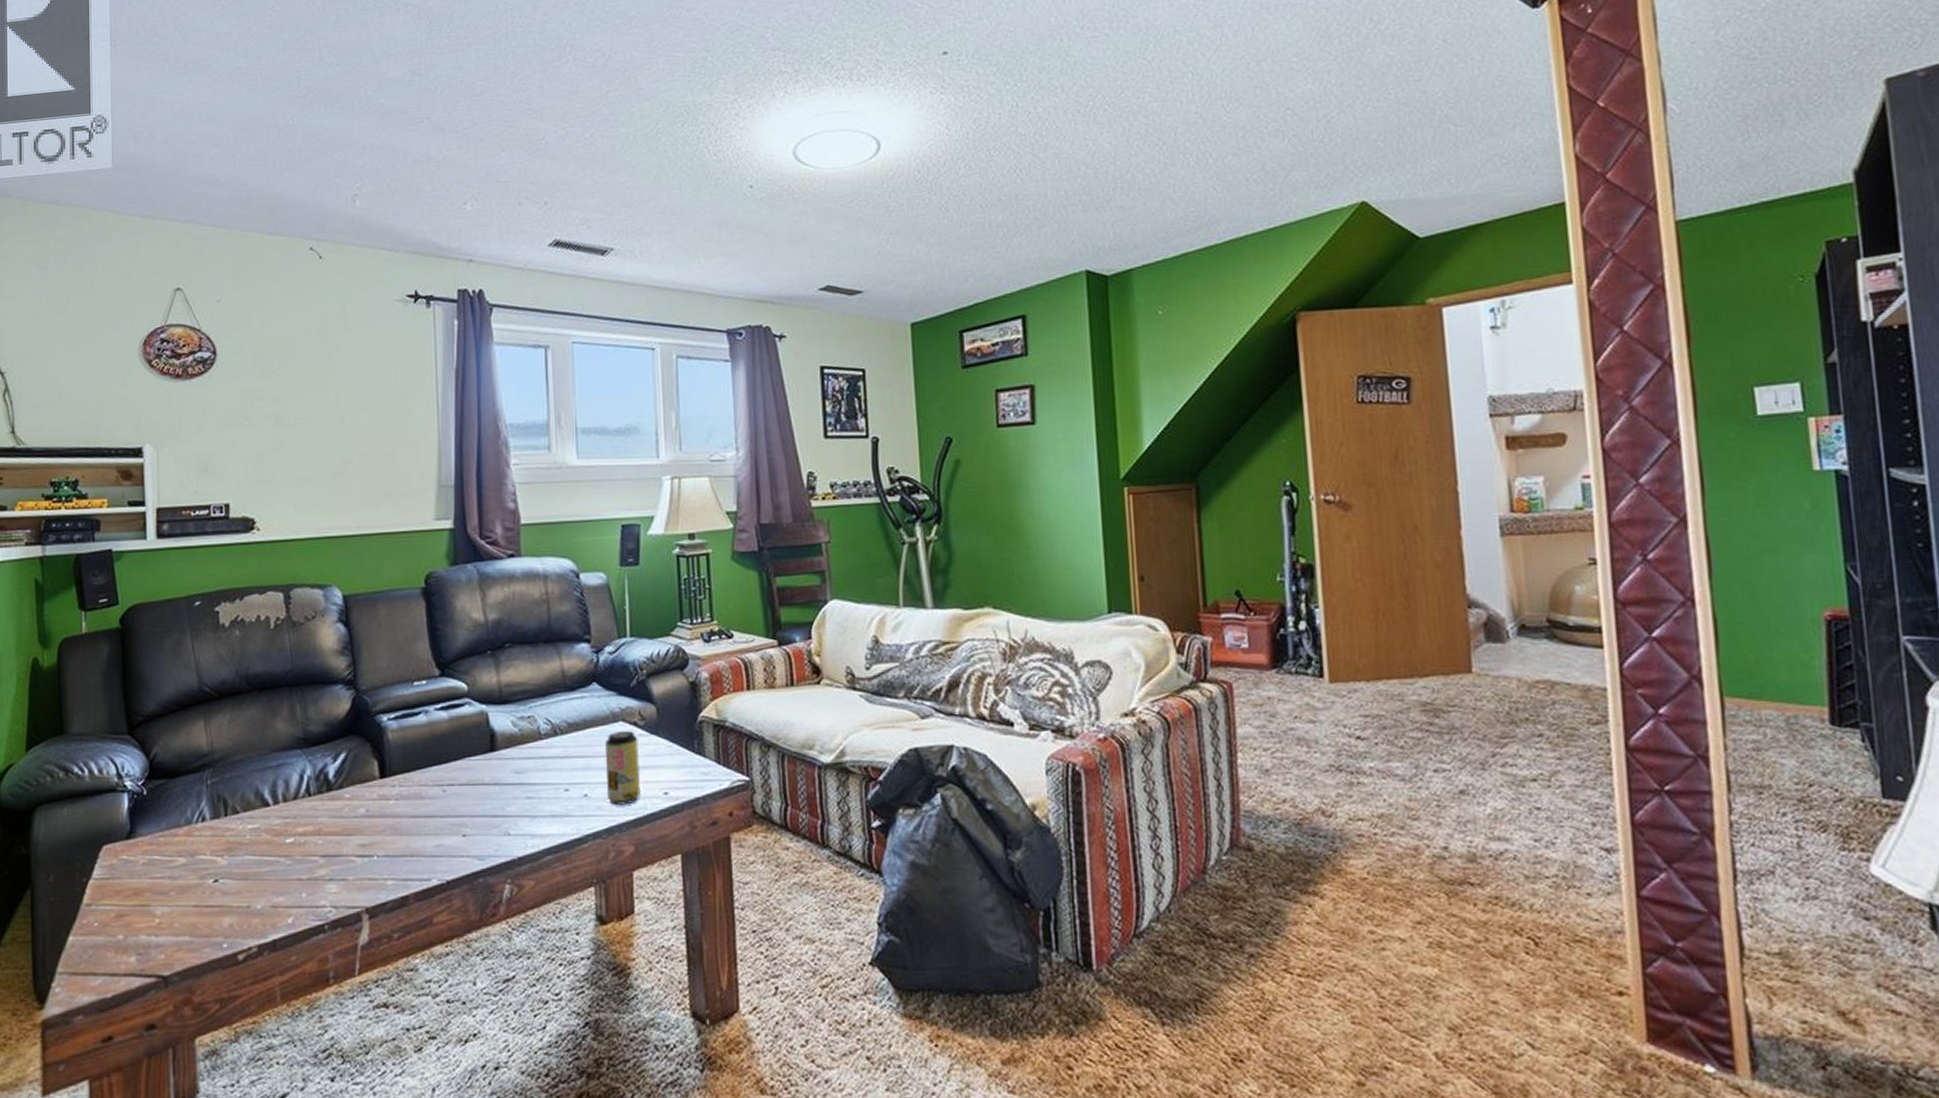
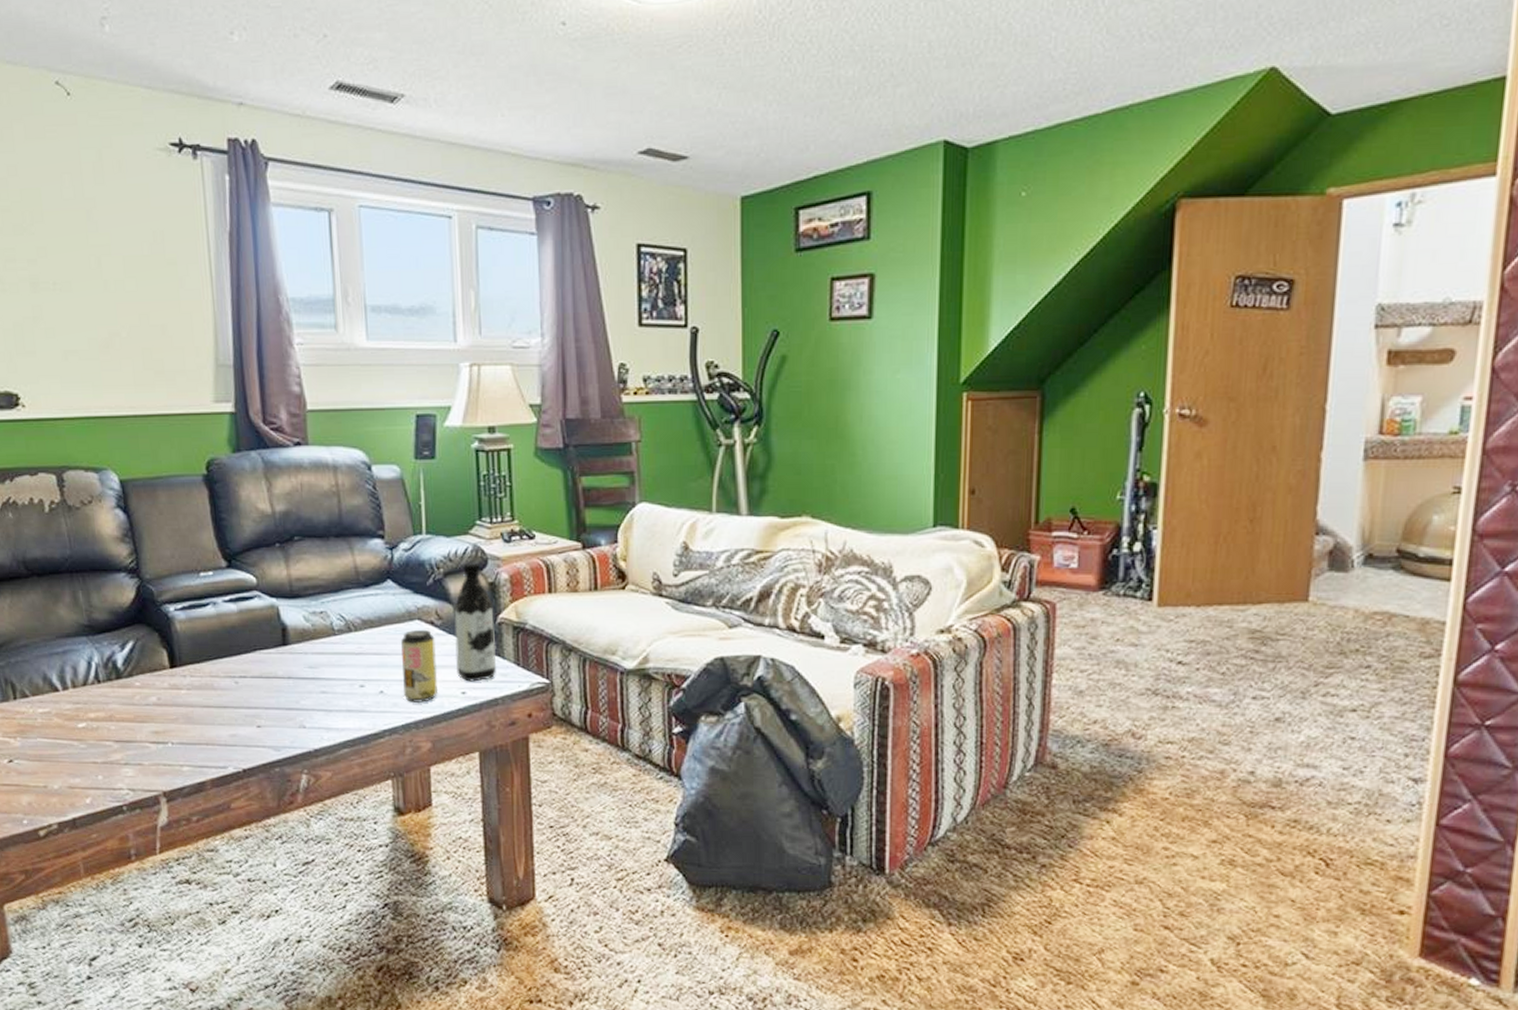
water bottle: none [656,662,698,782] -> present [454,562,496,682]

